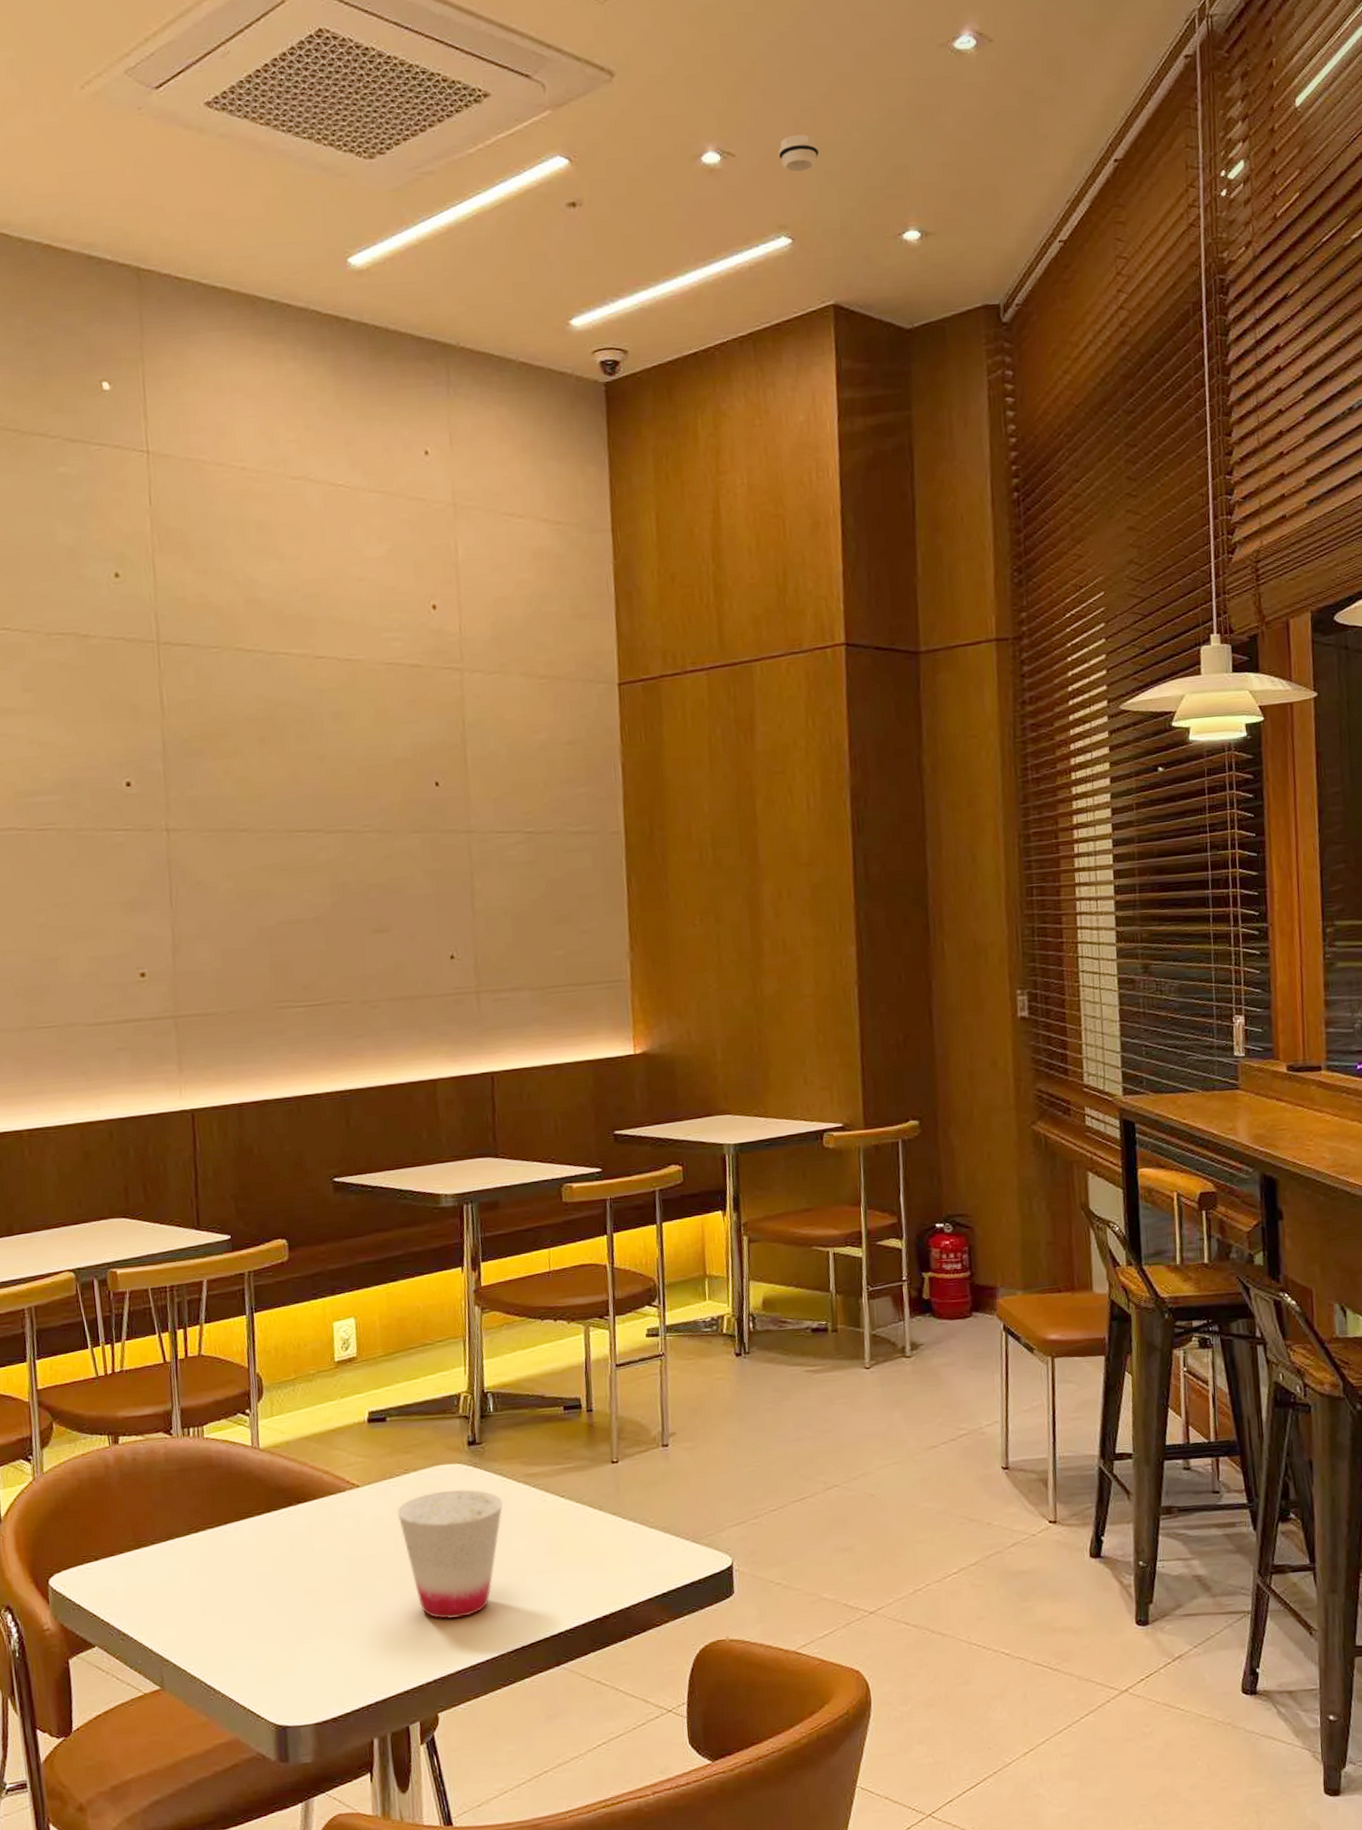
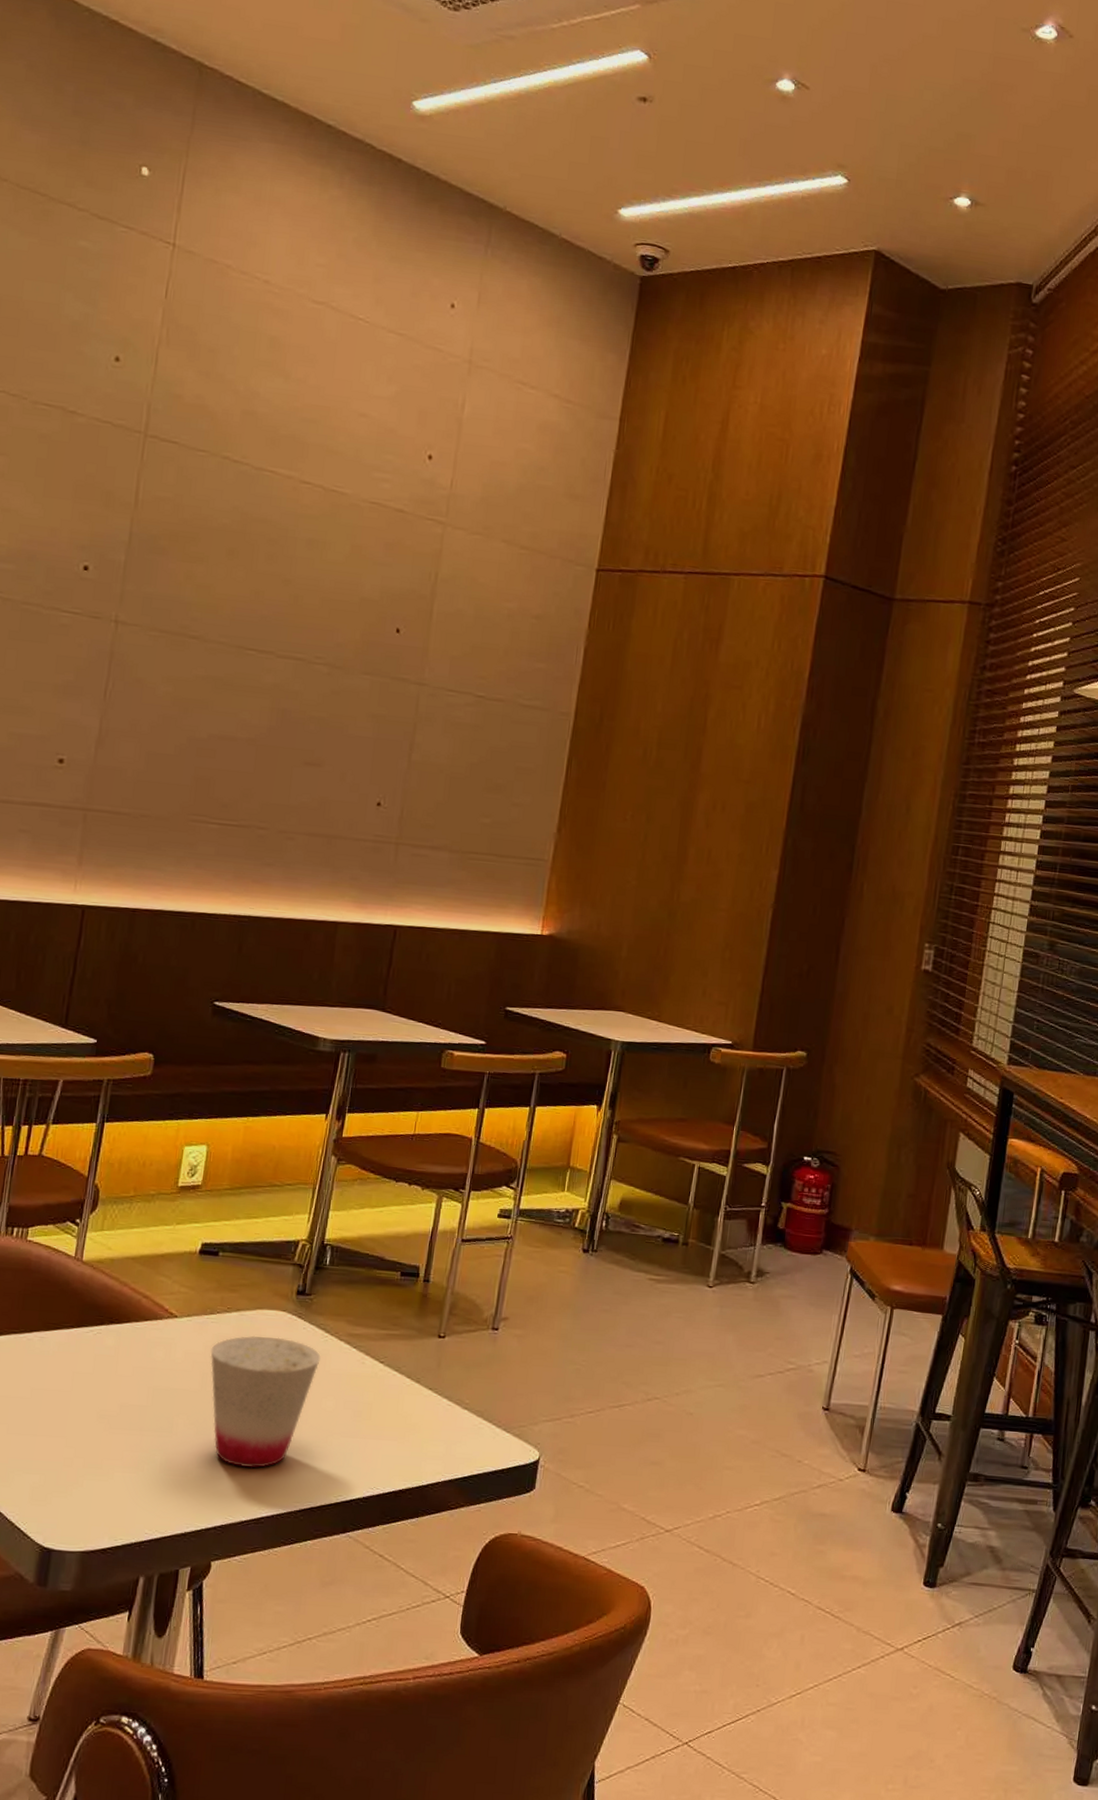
smoke detector: present [778,134,820,173] -> none [850,81,891,119]

